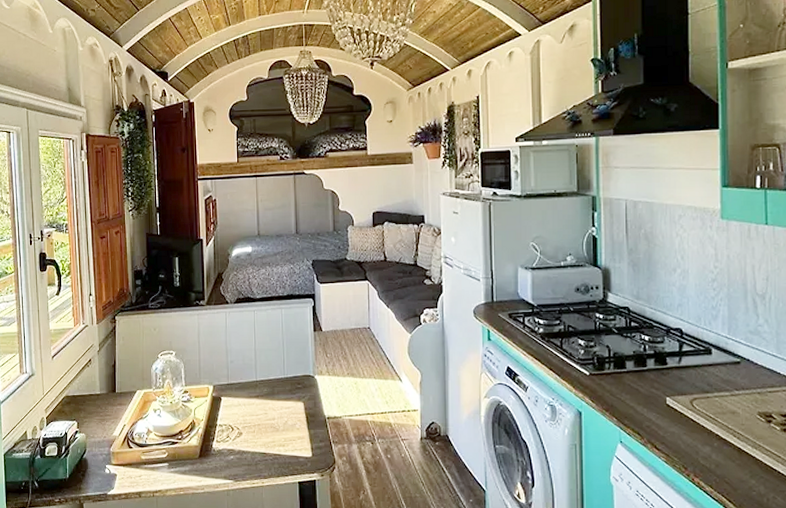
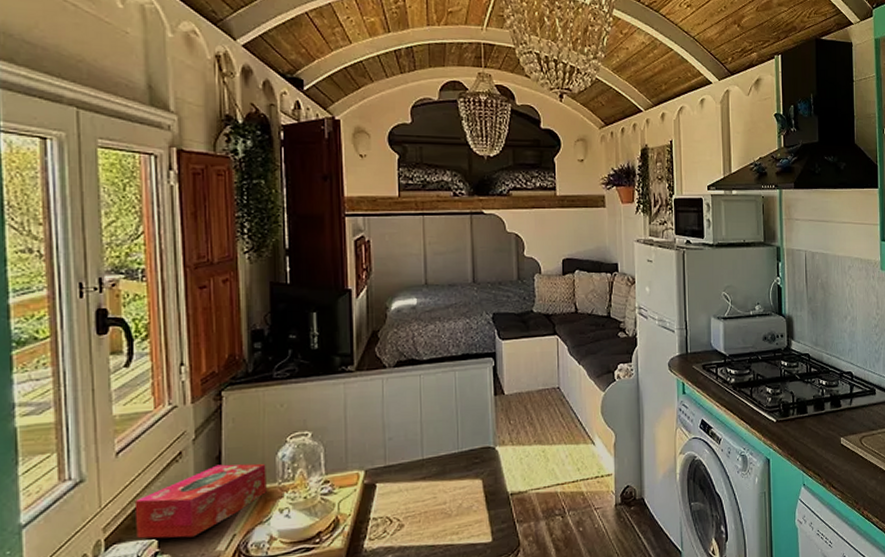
tissue box: none [63,371,145,423] -> present [134,463,267,539]

